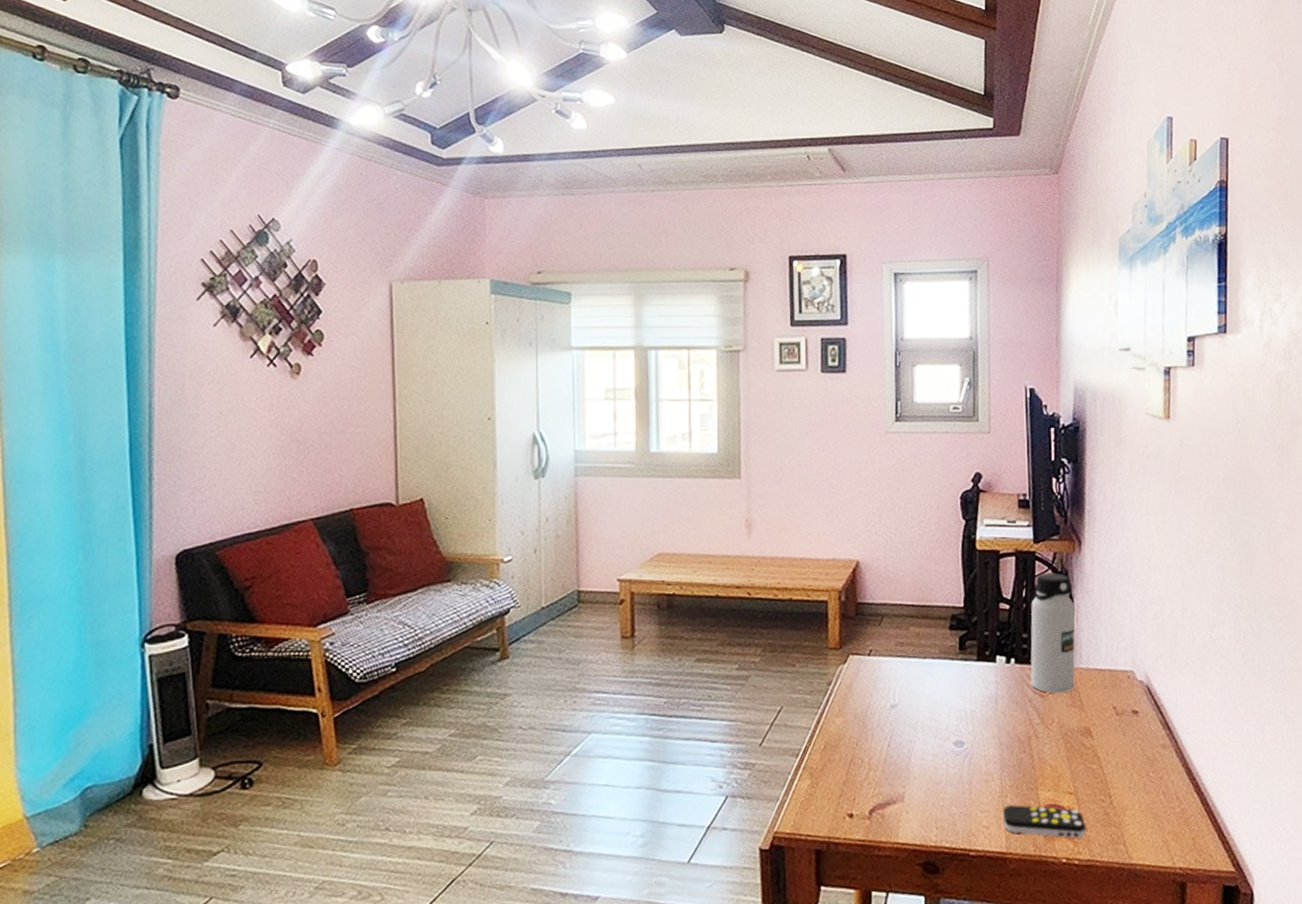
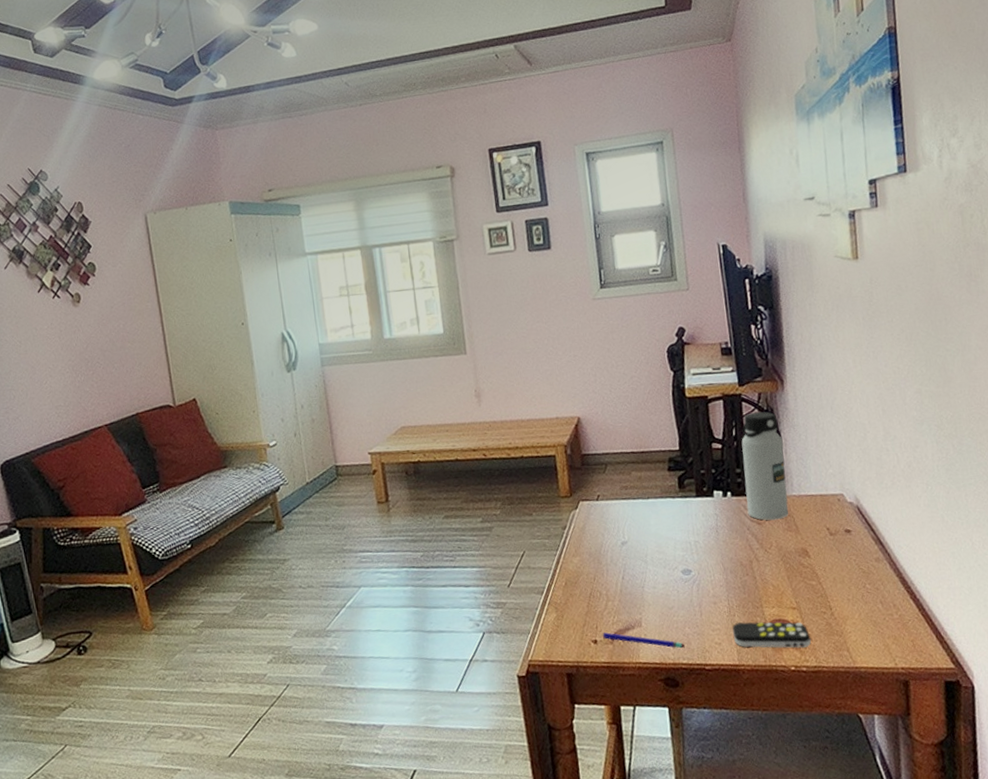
pen: none [860,806,949,830] -> present [603,632,685,649]

